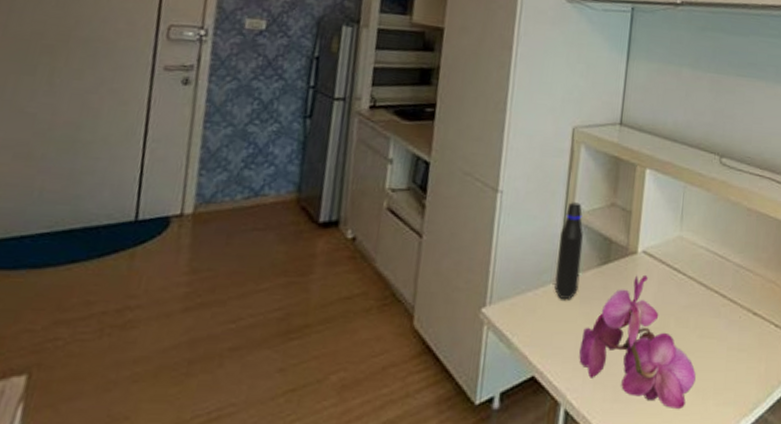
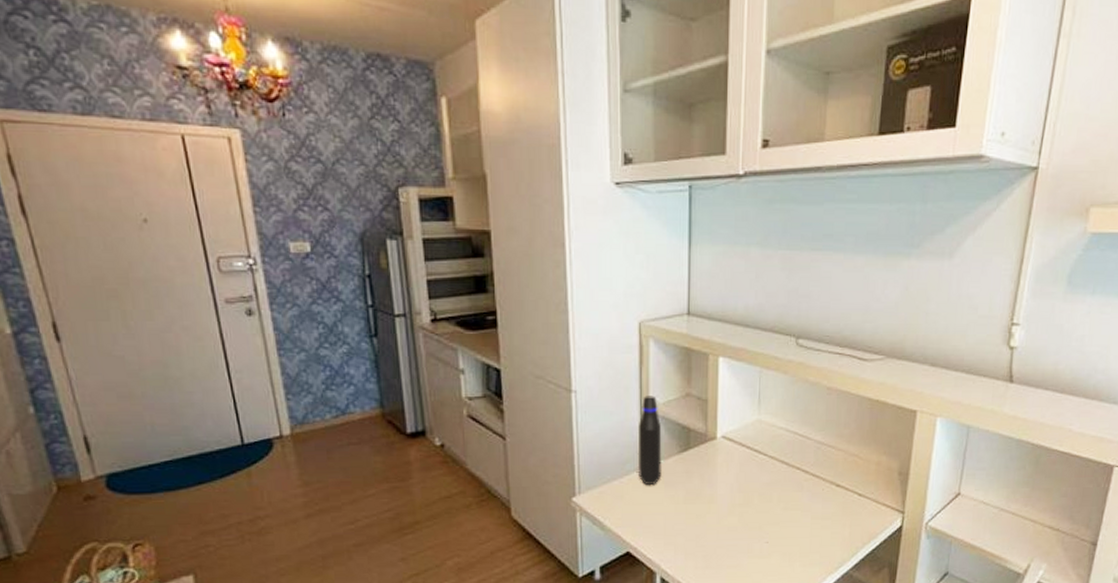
flower: present [579,274,696,410] -> none [669,457,782,572]

